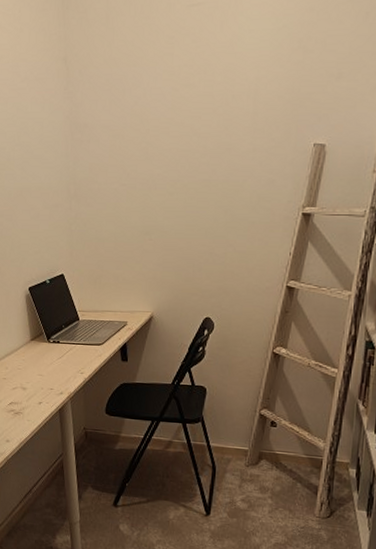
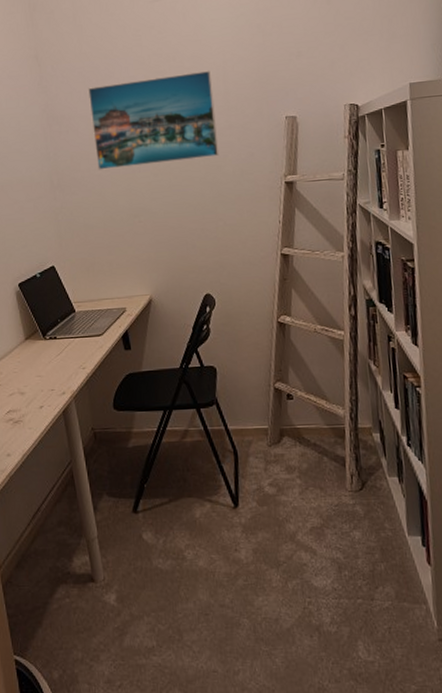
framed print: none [113,86,242,184] -> present [87,70,220,170]

